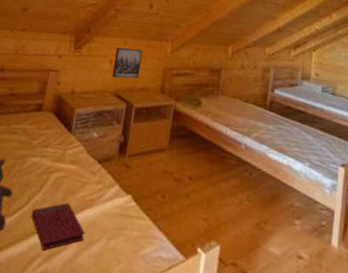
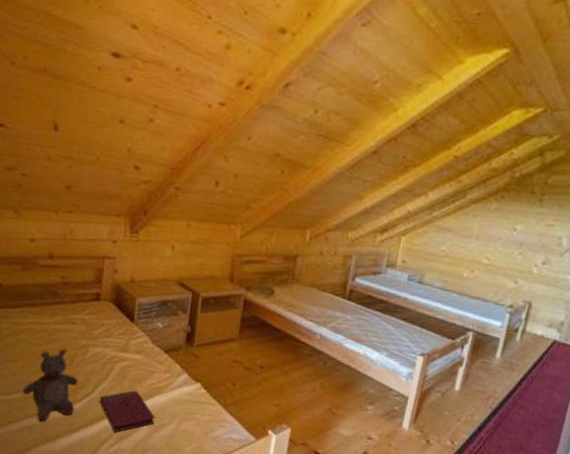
wall art: present [112,47,143,79] -> none [175,232,208,266]

